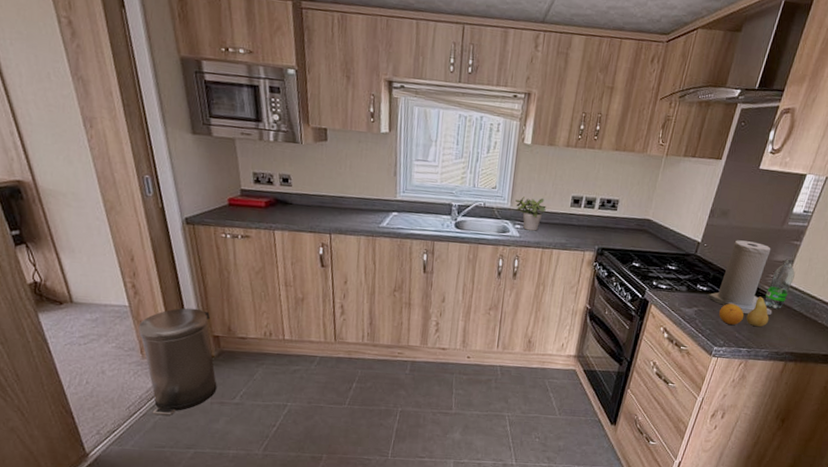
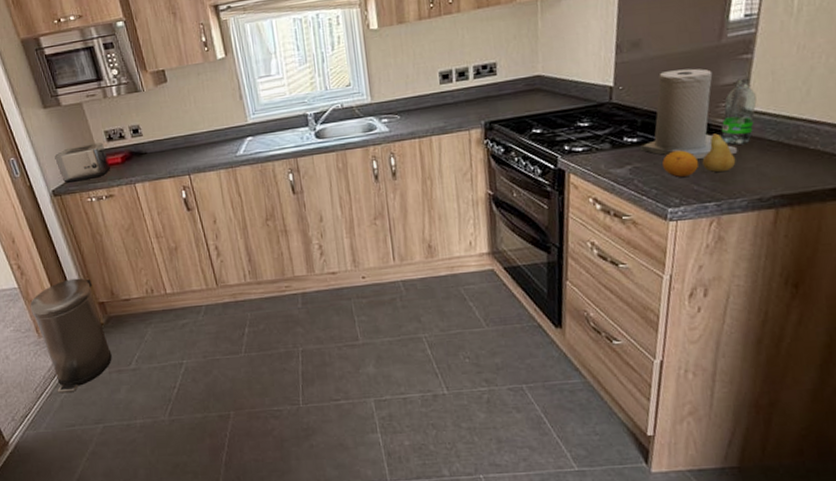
toaster: none [196,180,252,216] -> present [56,142,110,184]
potted plant: present [515,196,546,231] -> none [375,83,413,123]

